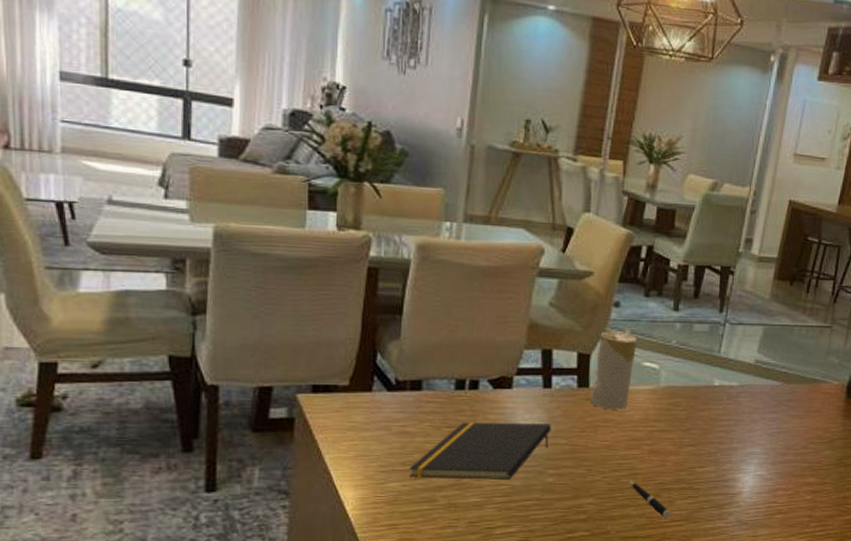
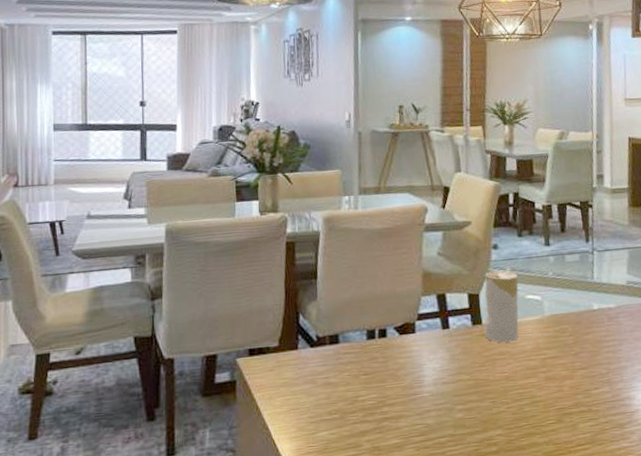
notepad: present [409,422,551,480] -> none [335,362,454,426]
pen: present [629,480,672,520] -> none [532,408,577,445]

